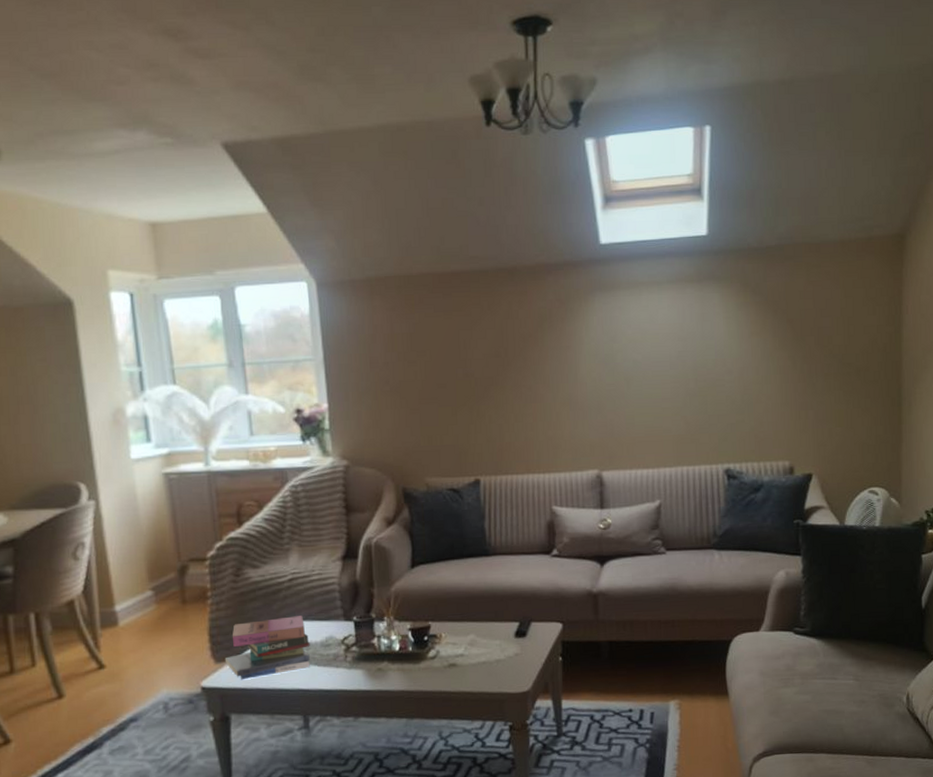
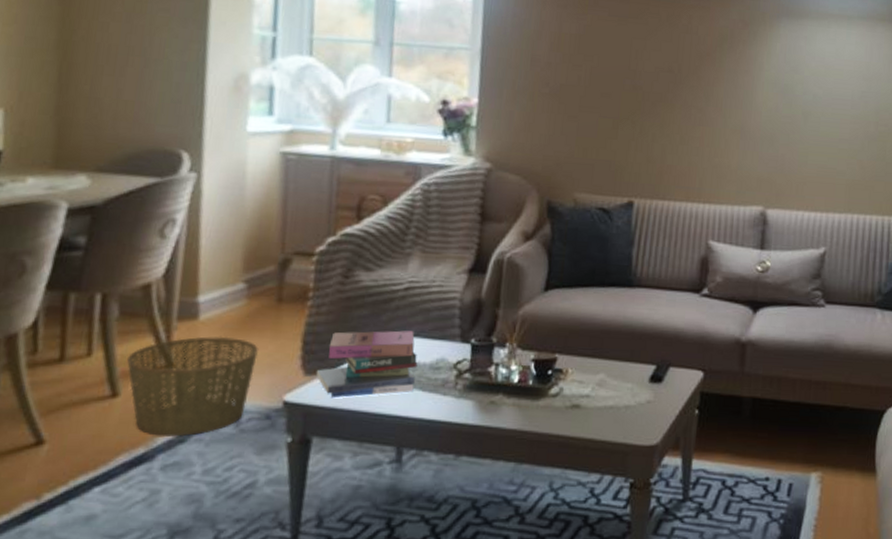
basket: none [66,637,174,727] -> present [127,336,260,437]

